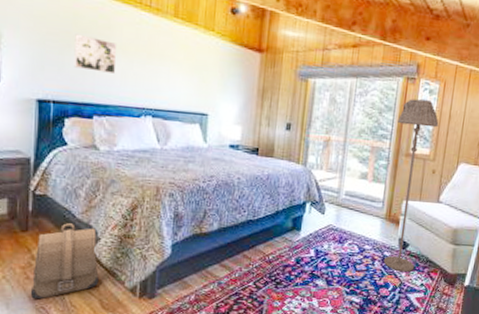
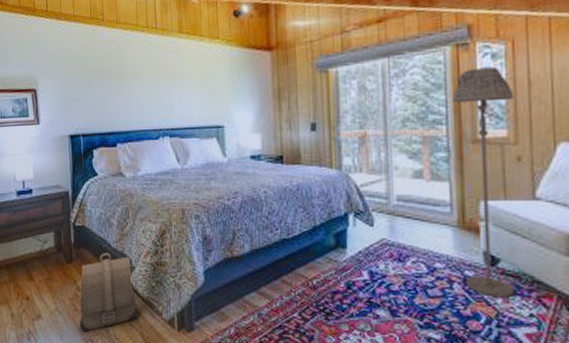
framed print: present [74,34,118,73] -> none [94,68,132,101]

